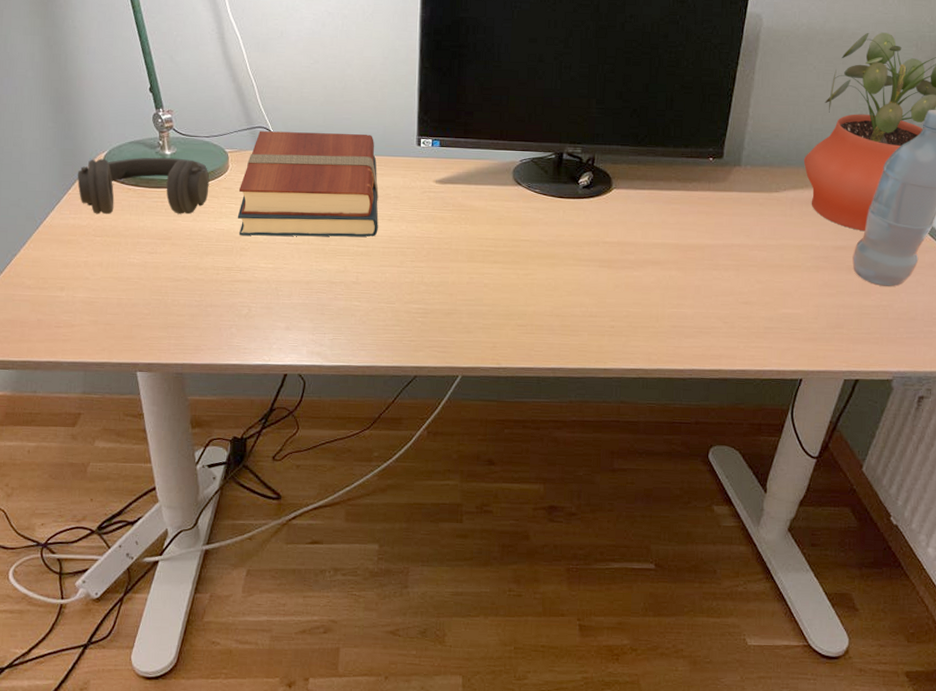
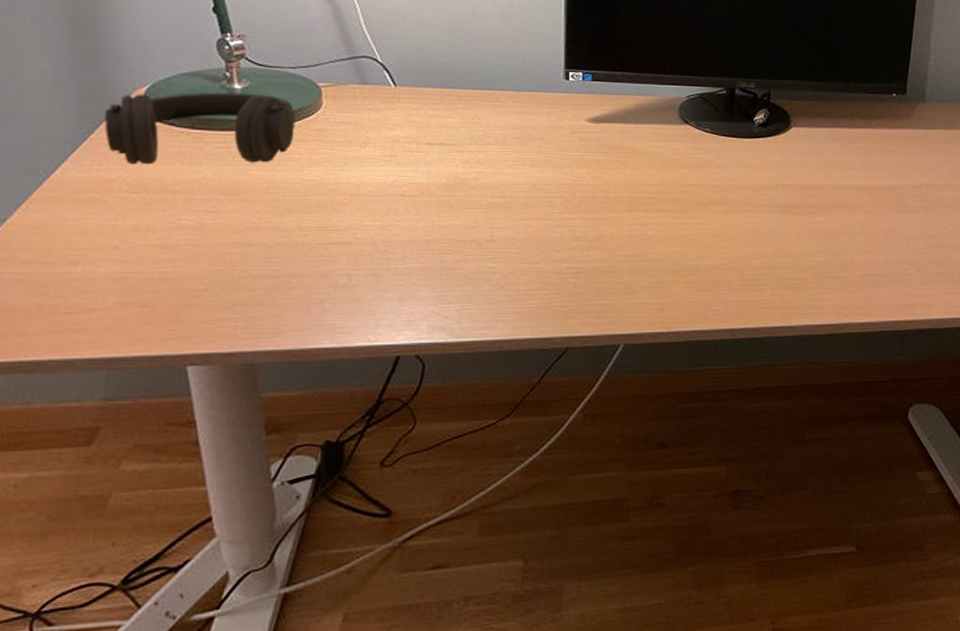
books: present [237,131,379,237] -> none [333,61,518,187]

